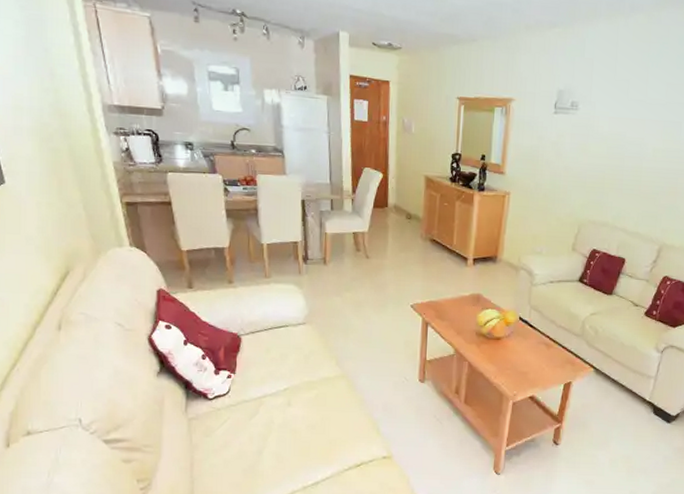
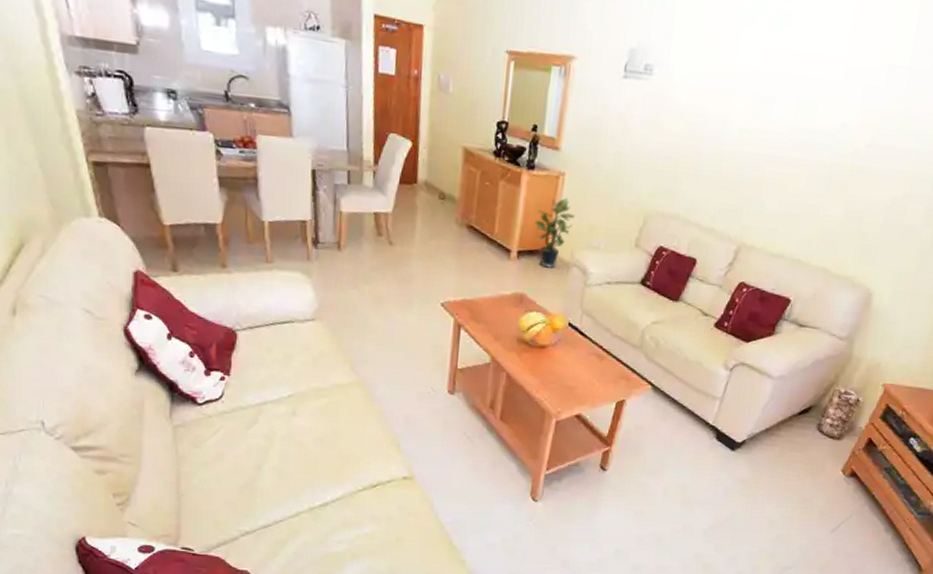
potted plant: none [487,212,520,272] -> present [535,197,575,268]

